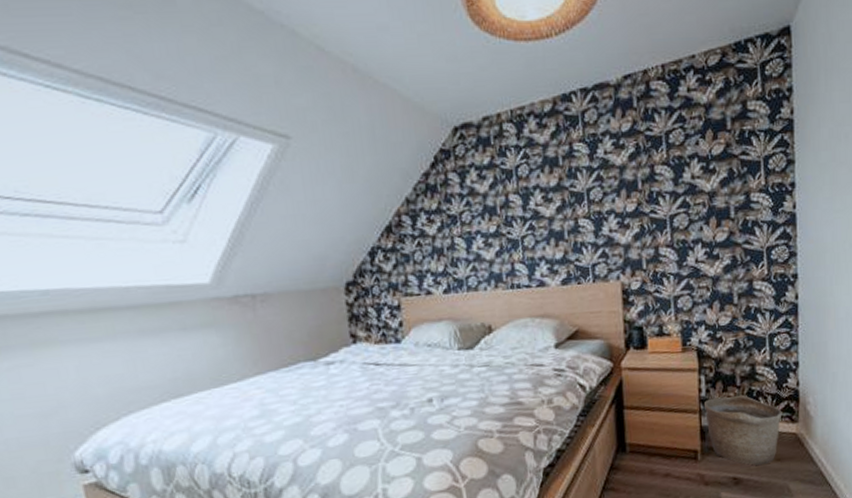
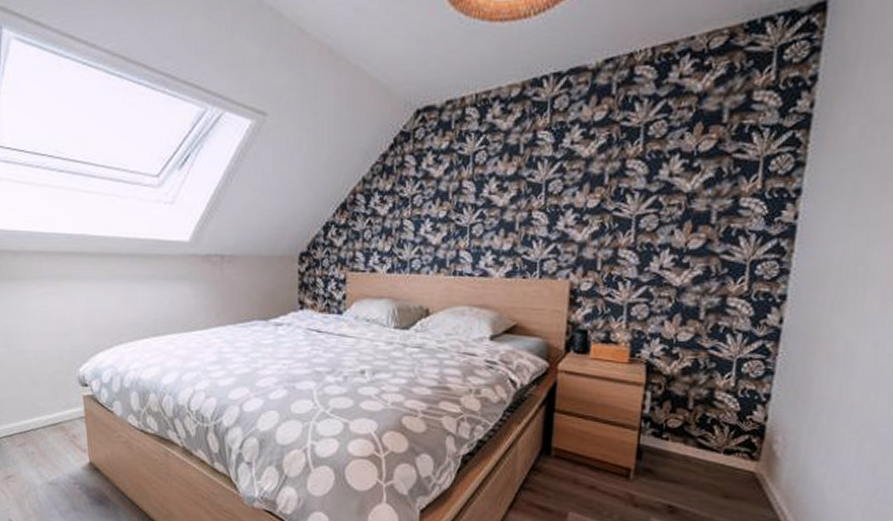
basket: present [704,394,782,466] -> none [645,417,740,499]

